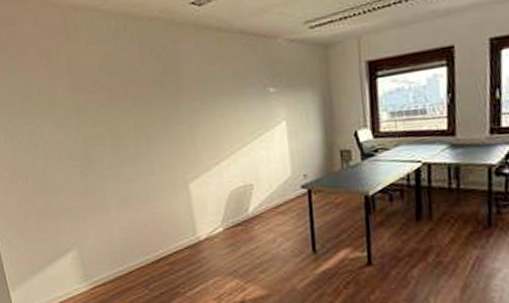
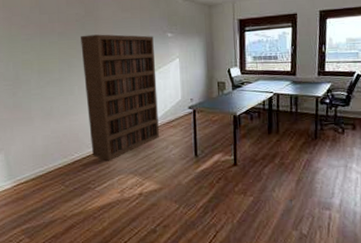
bookcase: none [159,93,264,259] -> present [81,34,159,161]

